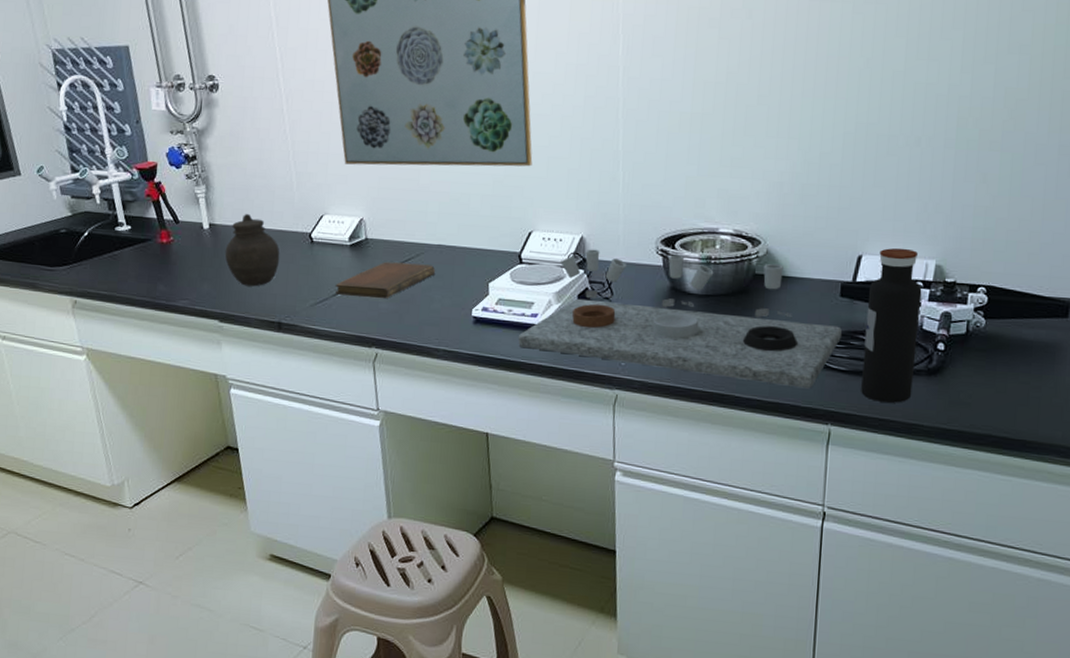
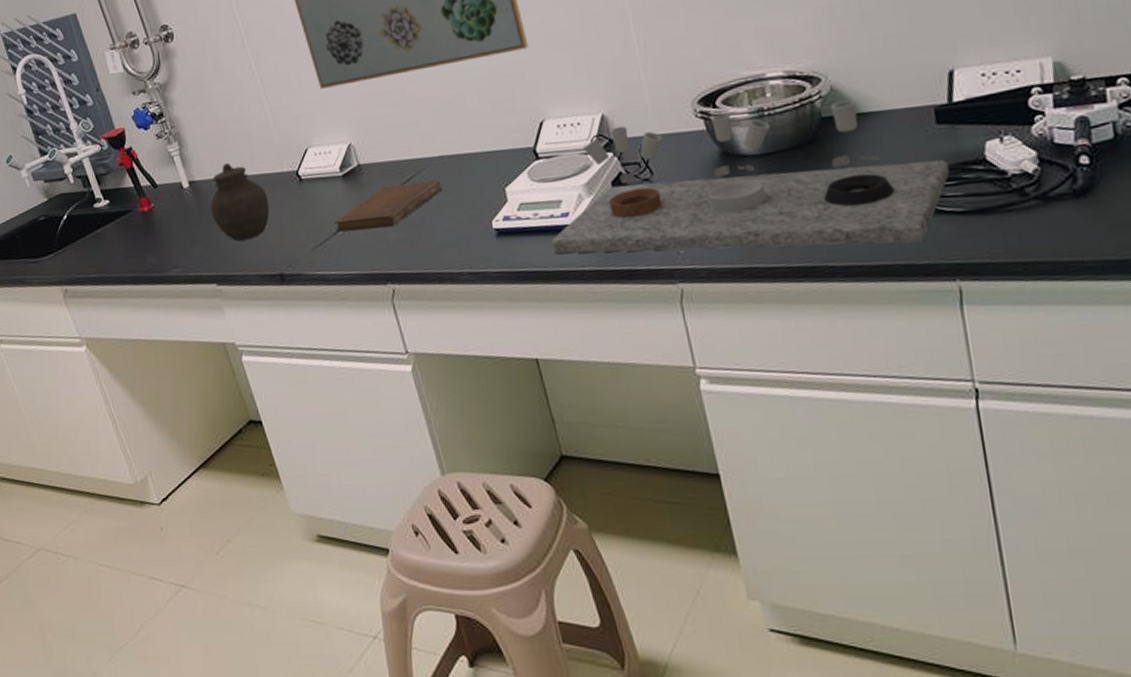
water bottle: present [861,247,922,403] -> none [971,50,1059,242]

